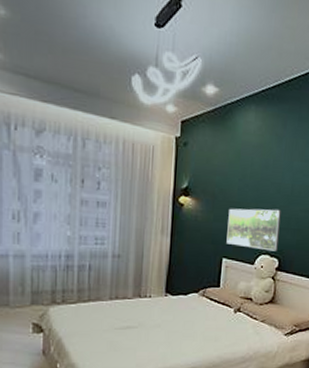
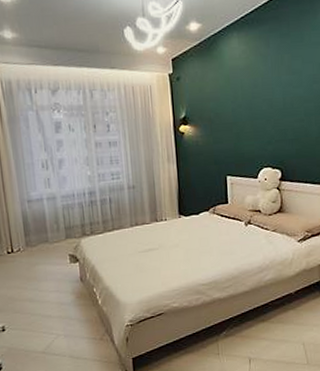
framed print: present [226,208,281,252] -> none [226,123,278,164]

